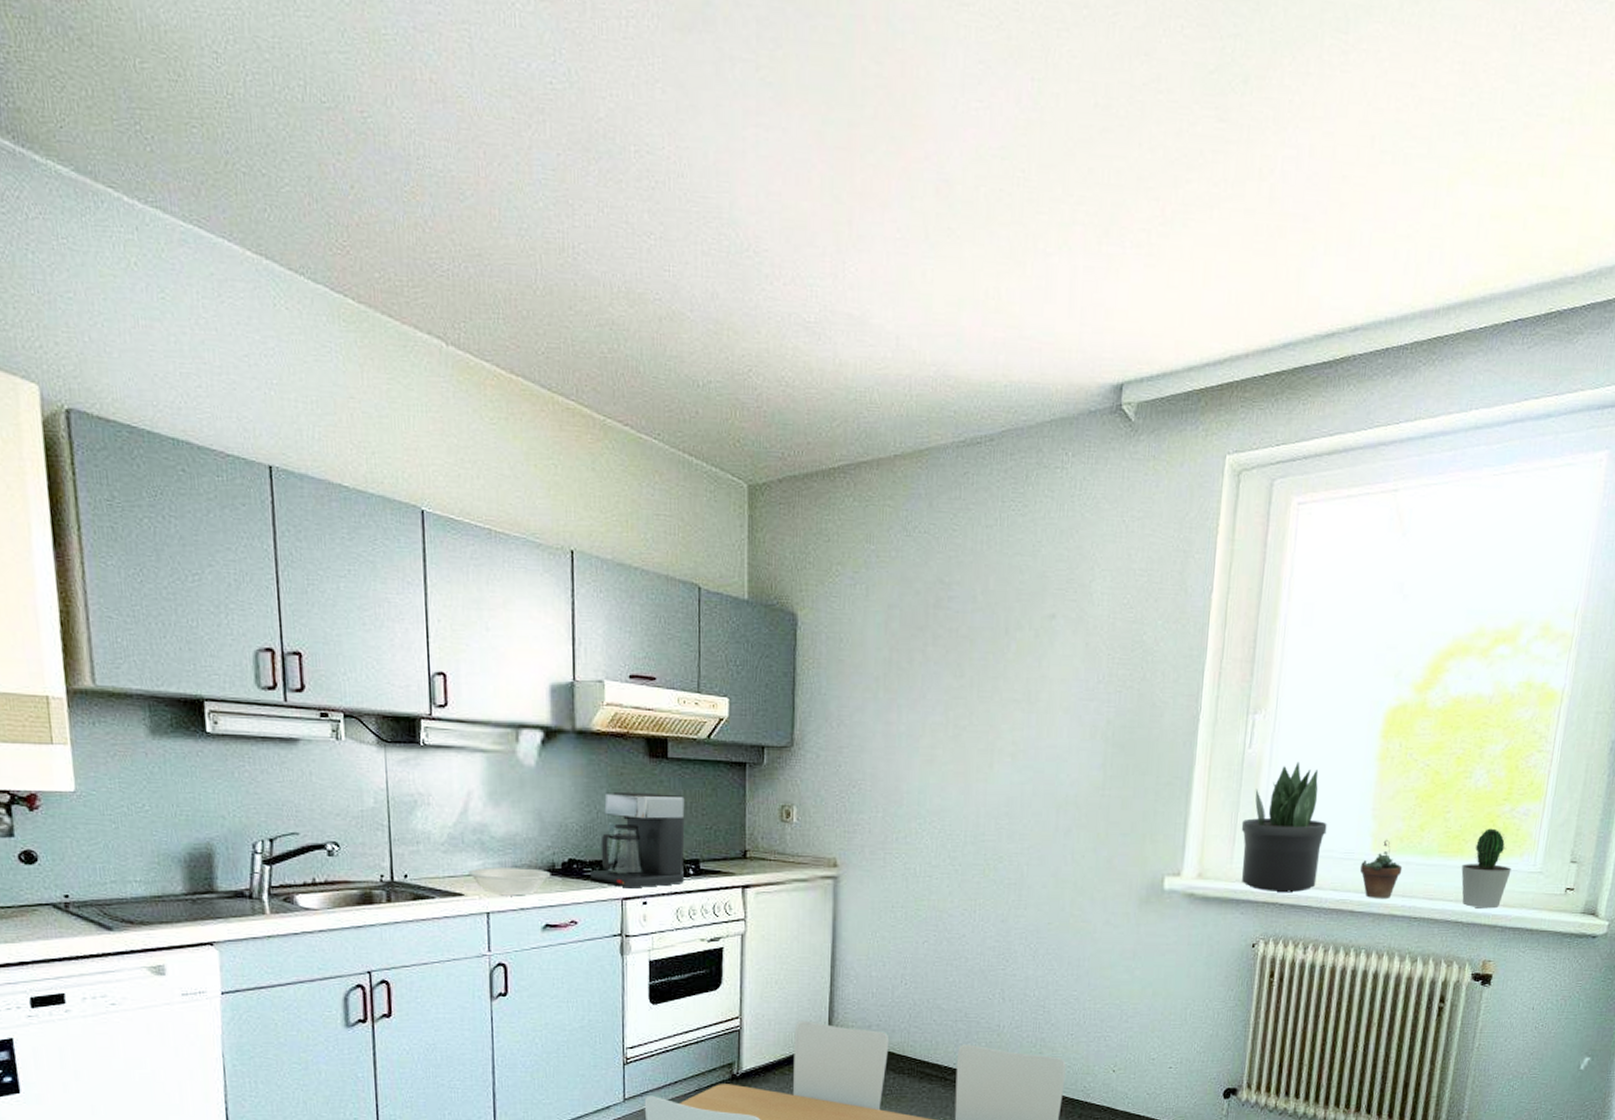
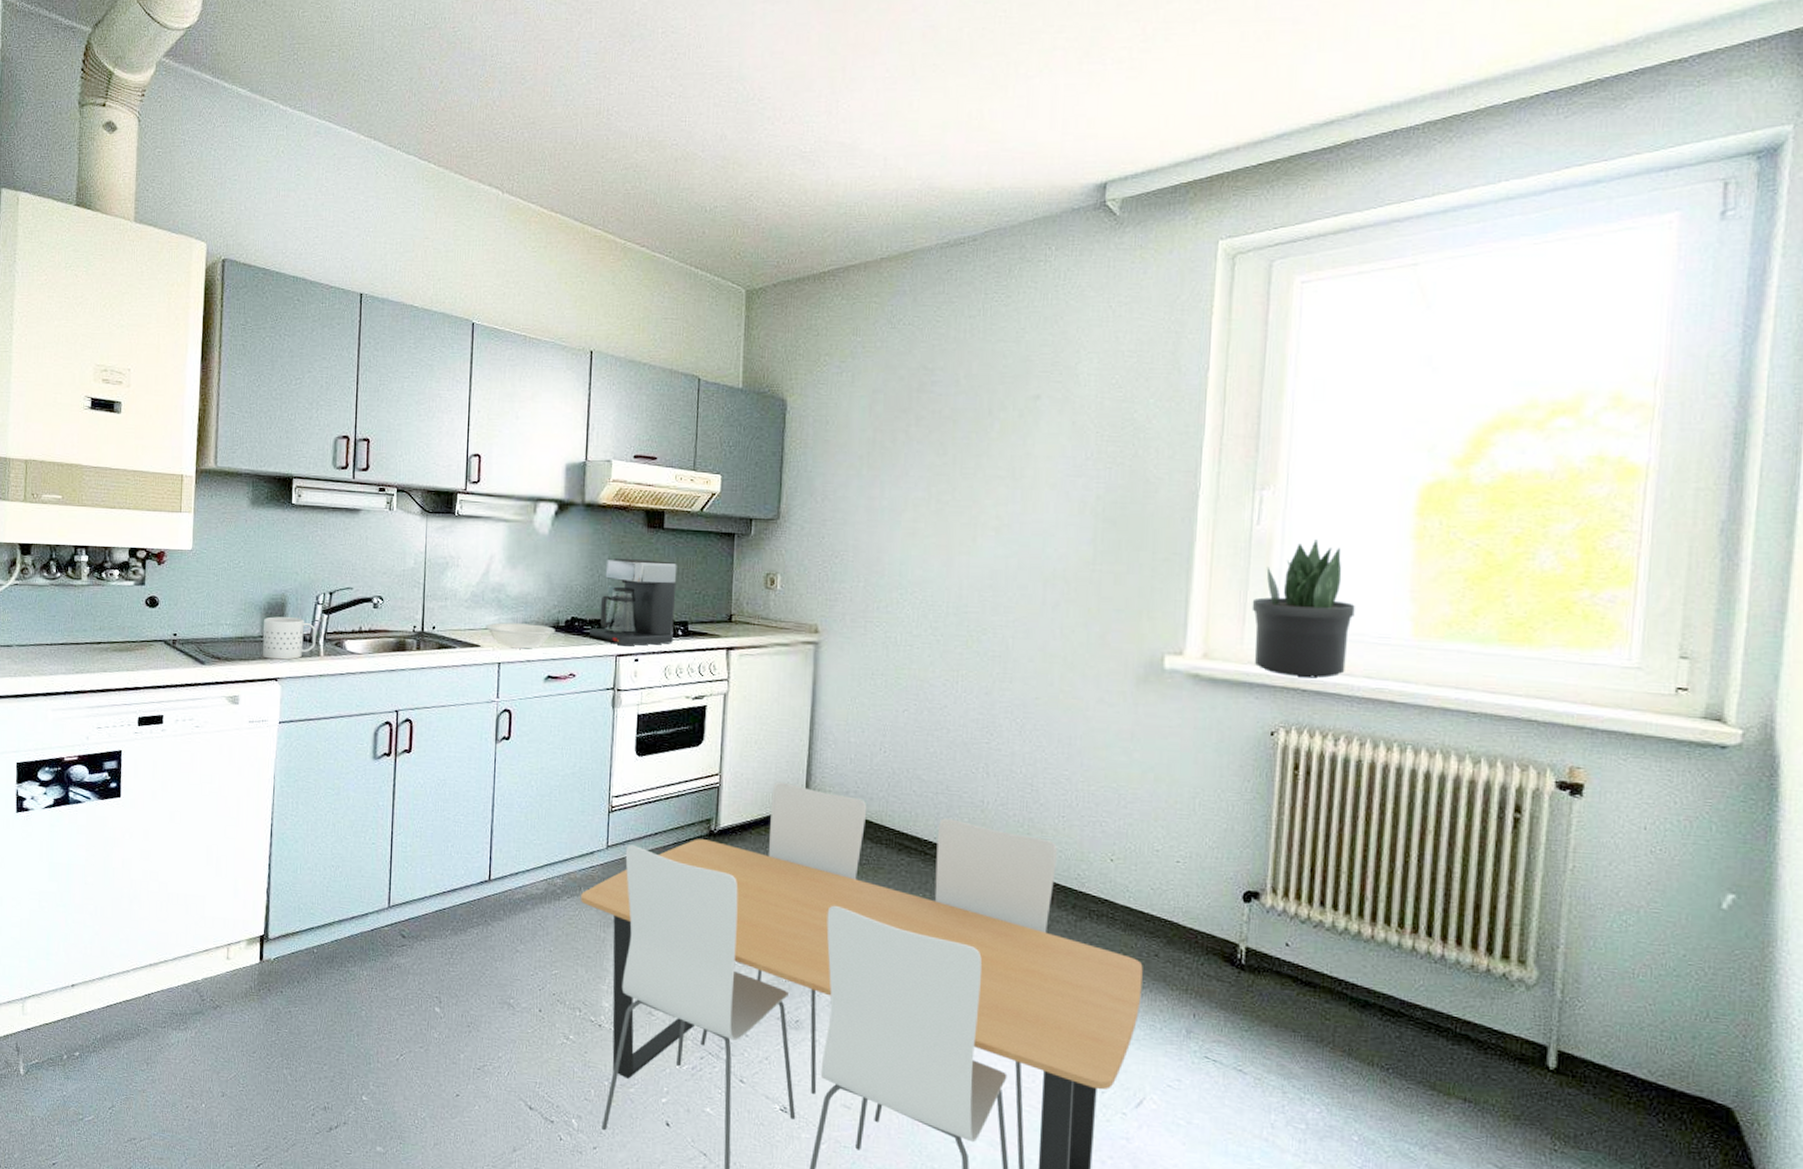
mug: none [185,870,258,920] -> present [262,616,316,660]
succulent plant: present [1360,839,1403,900] -> none [1399,624,1453,691]
potted cactus: present [1461,828,1512,909] -> none [1531,616,1598,708]

